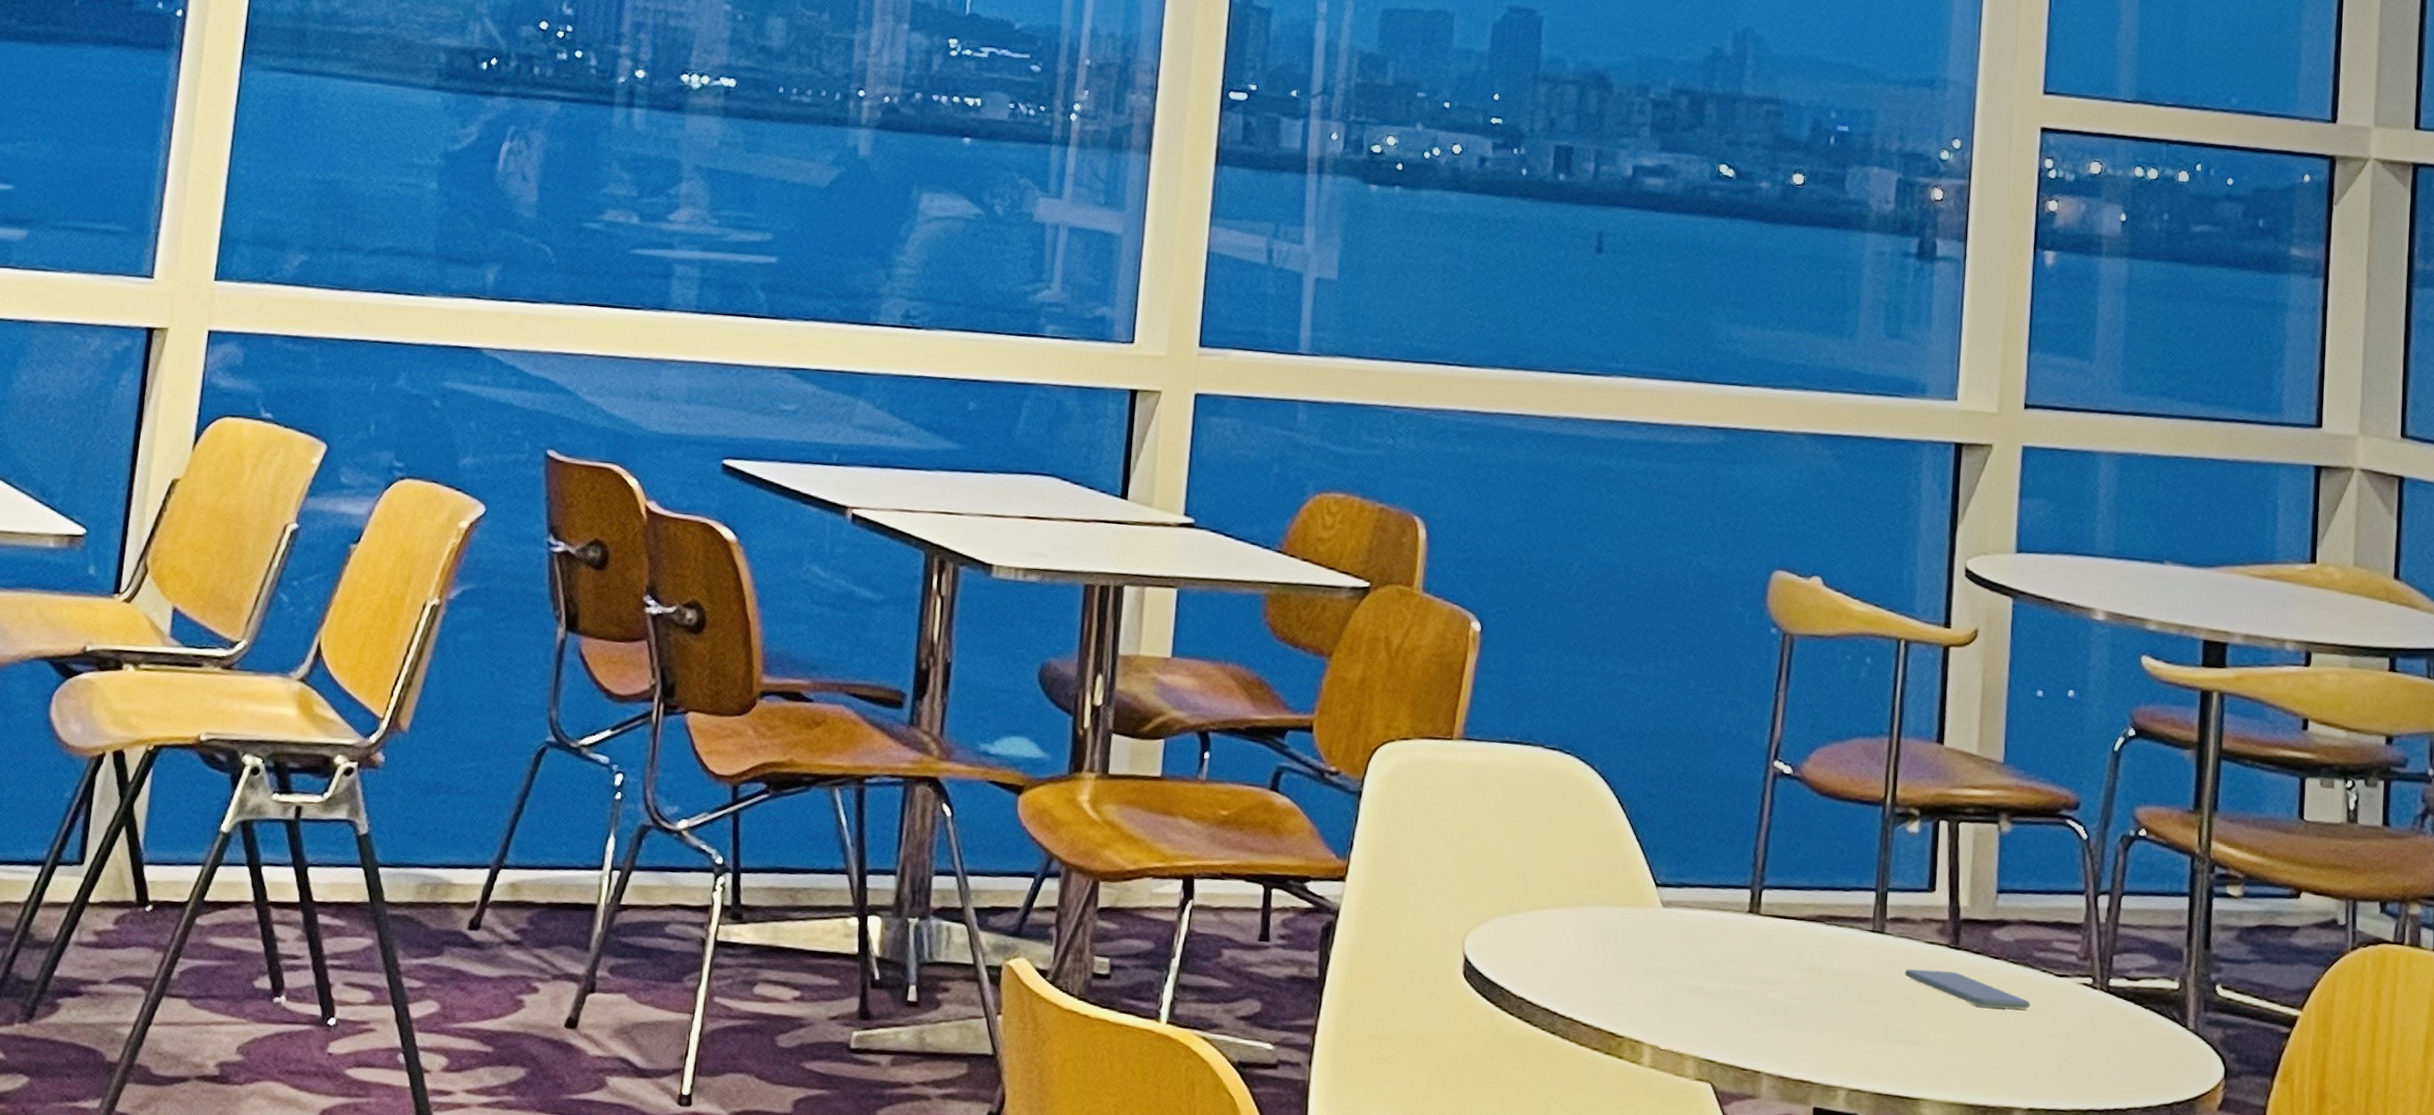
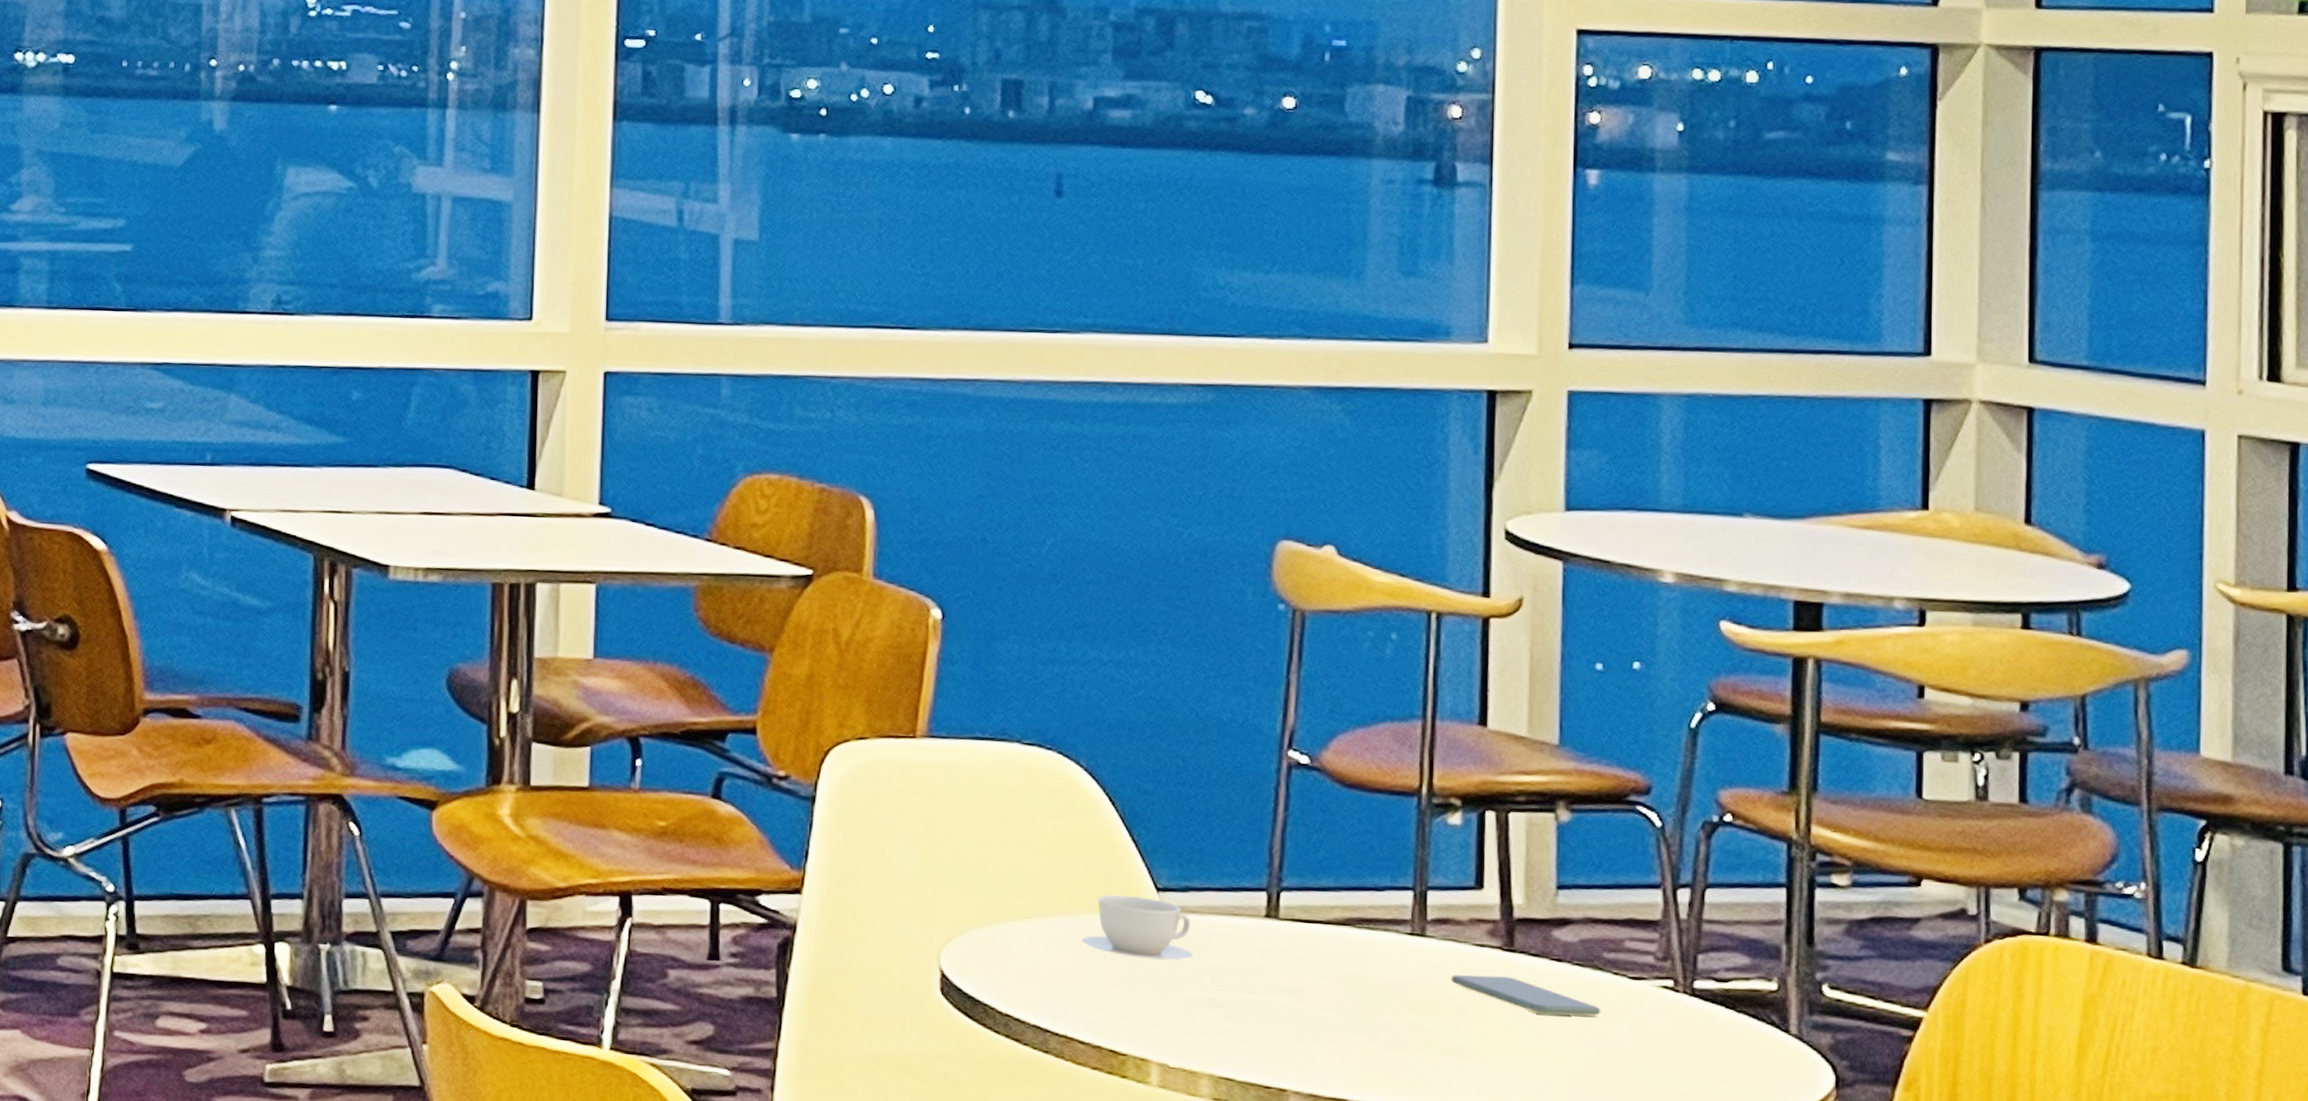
teacup: none [1589,889,1685,951] -> present [1082,895,1193,960]

